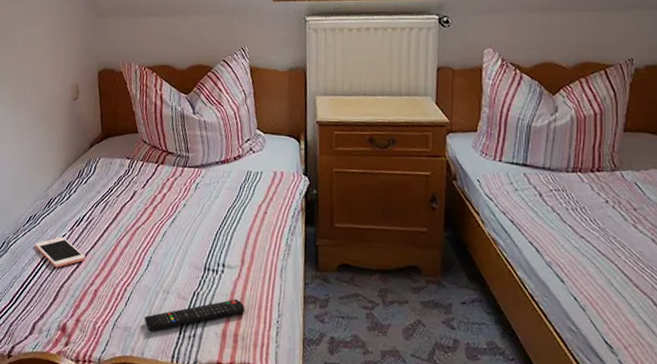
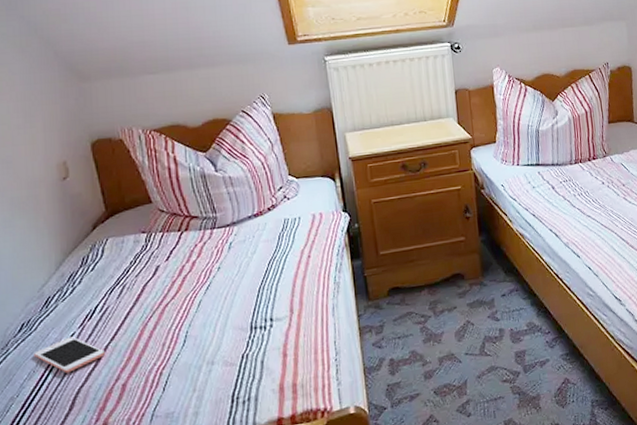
remote control: present [144,298,245,331] -> none [188,349,300,409]

